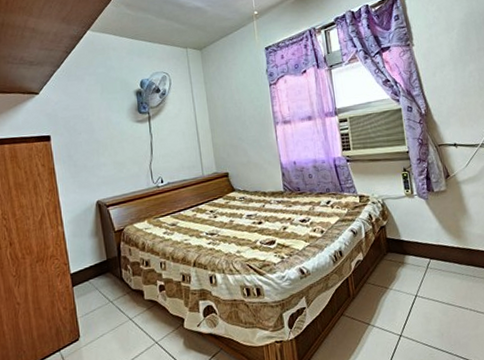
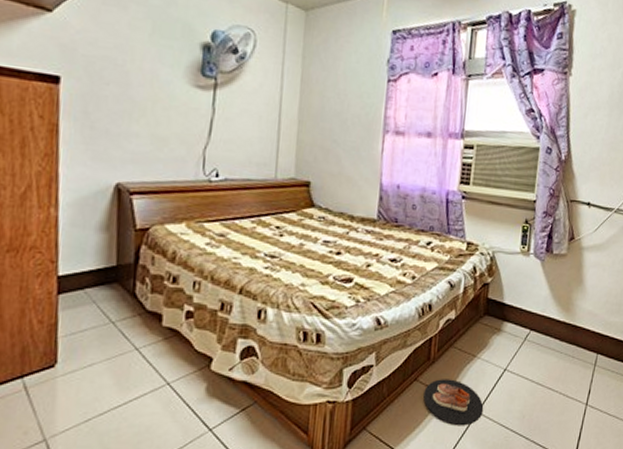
slippers: none [351,310,406,349] -> present [423,379,484,425]

